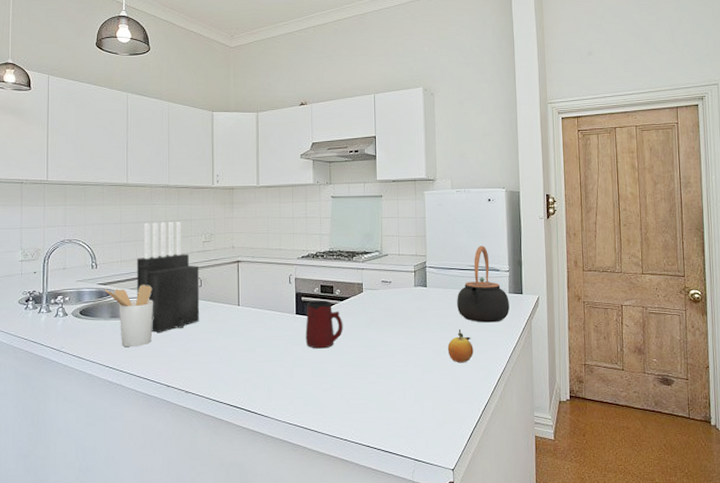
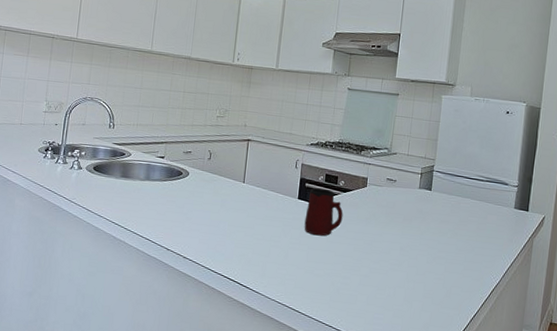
utensil holder: present [104,284,154,348] -> none [118,149,164,208]
knife block: present [136,222,200,334] -> none [148,91,211,199]
fruit: present [447,329,474,363] -> none [443,237,470,271]
teapot: present [457,246,510,323] -> none [459,157,514,236]

